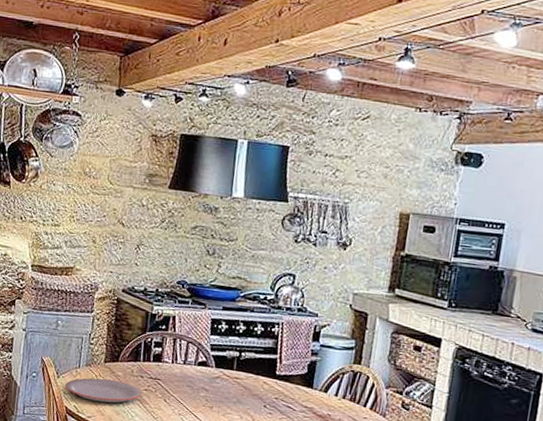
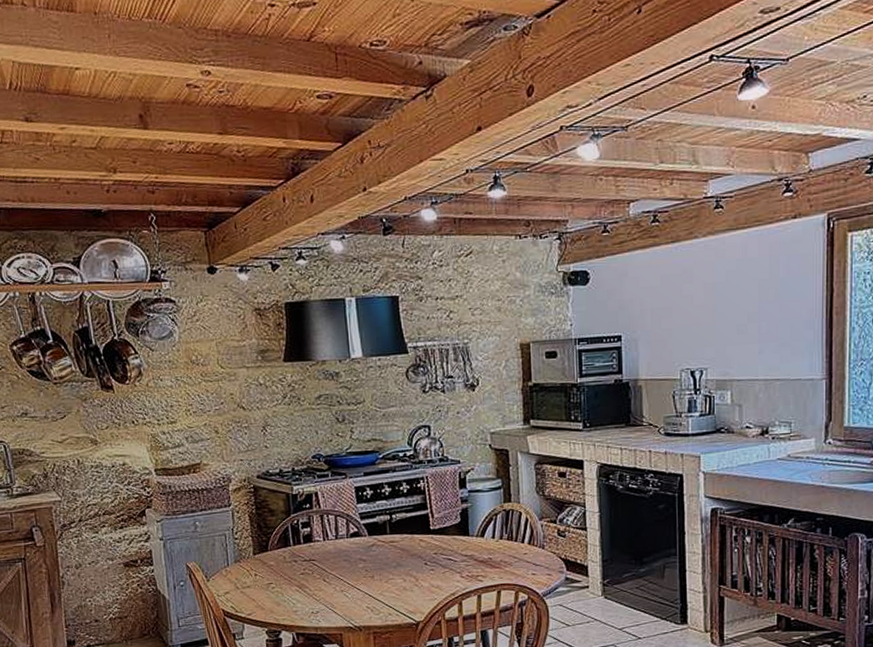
plate: present [65,378,143,403] -> none [217,570,300,597]

